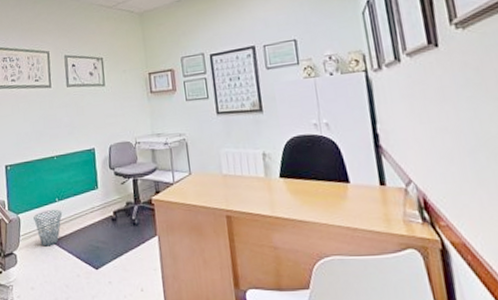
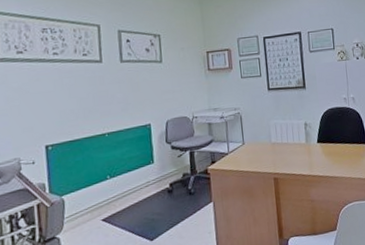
waste basket: present [33,210,63,247] -> none [81,187,115,226]

